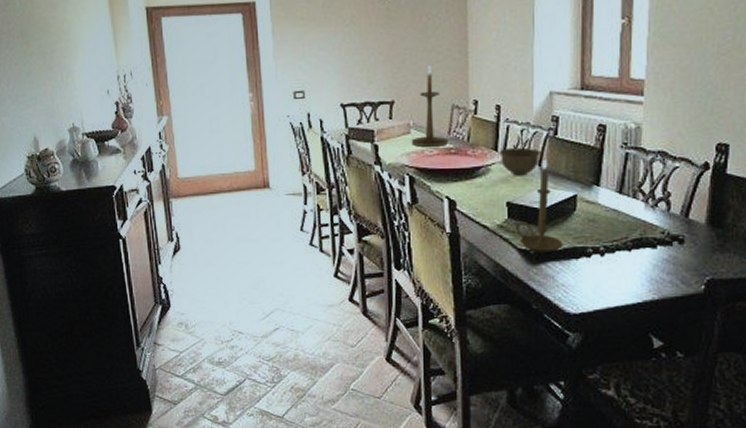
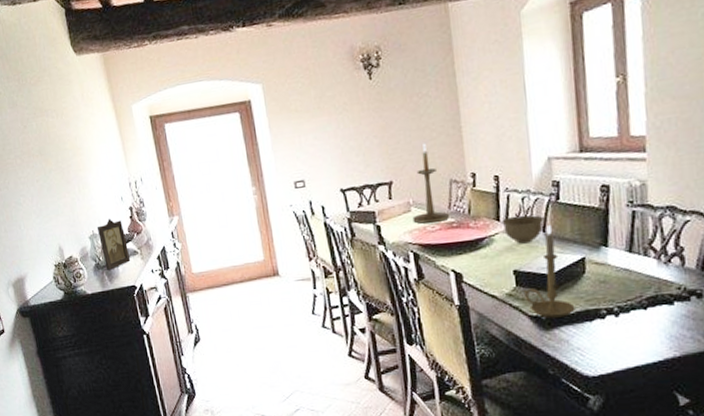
photo frame: none [75,112,112,167] -> present [96,219,131,270]

